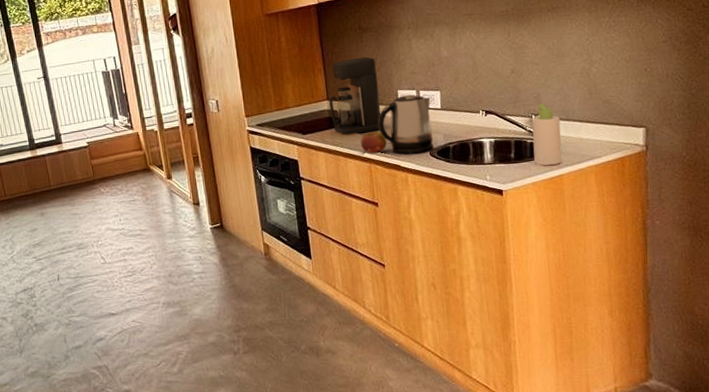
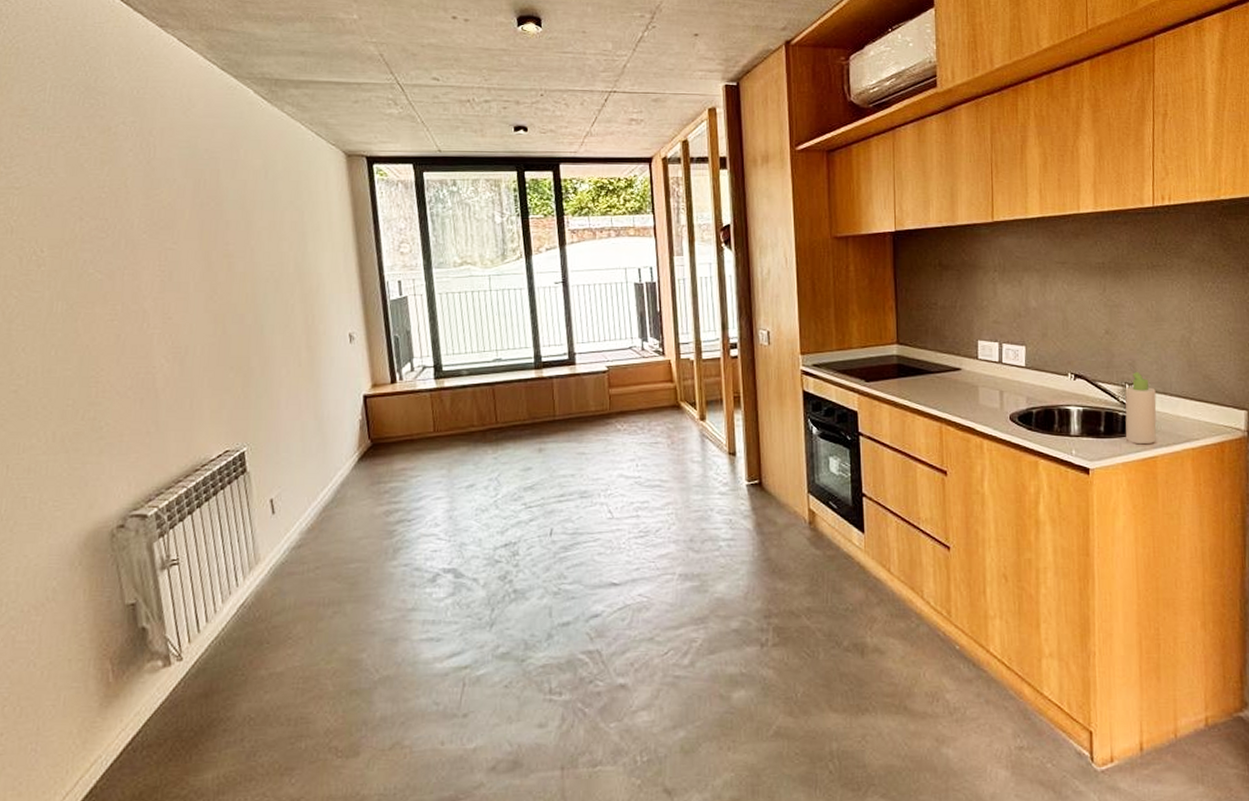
coffee maker: present [328,57,381,136] -> none [898,298,958,388]
fruit: present [361,131,387,154] -> none [932,385,962,412]
kettle: present [377,94,434,154] -> none [953,347,1015,416]

